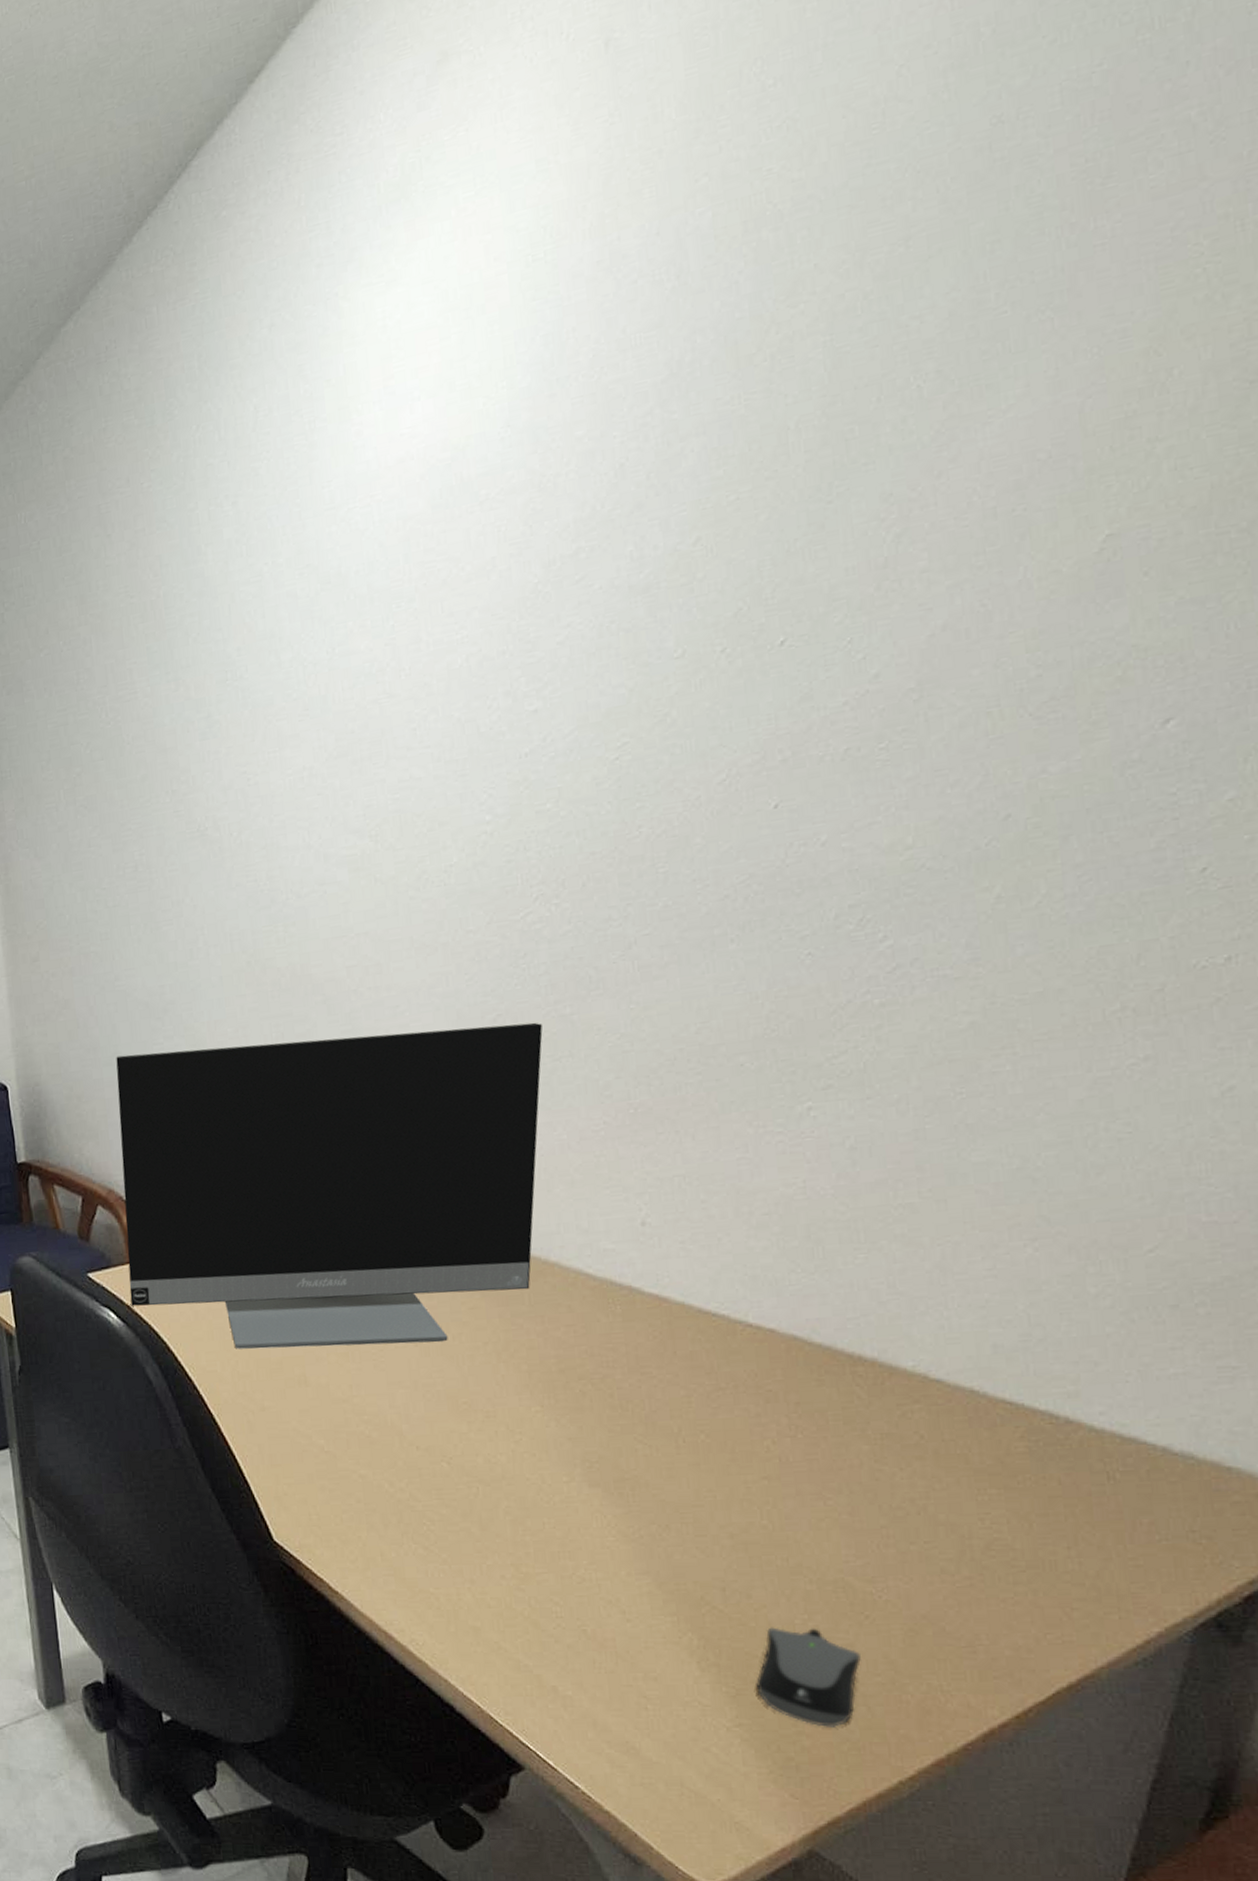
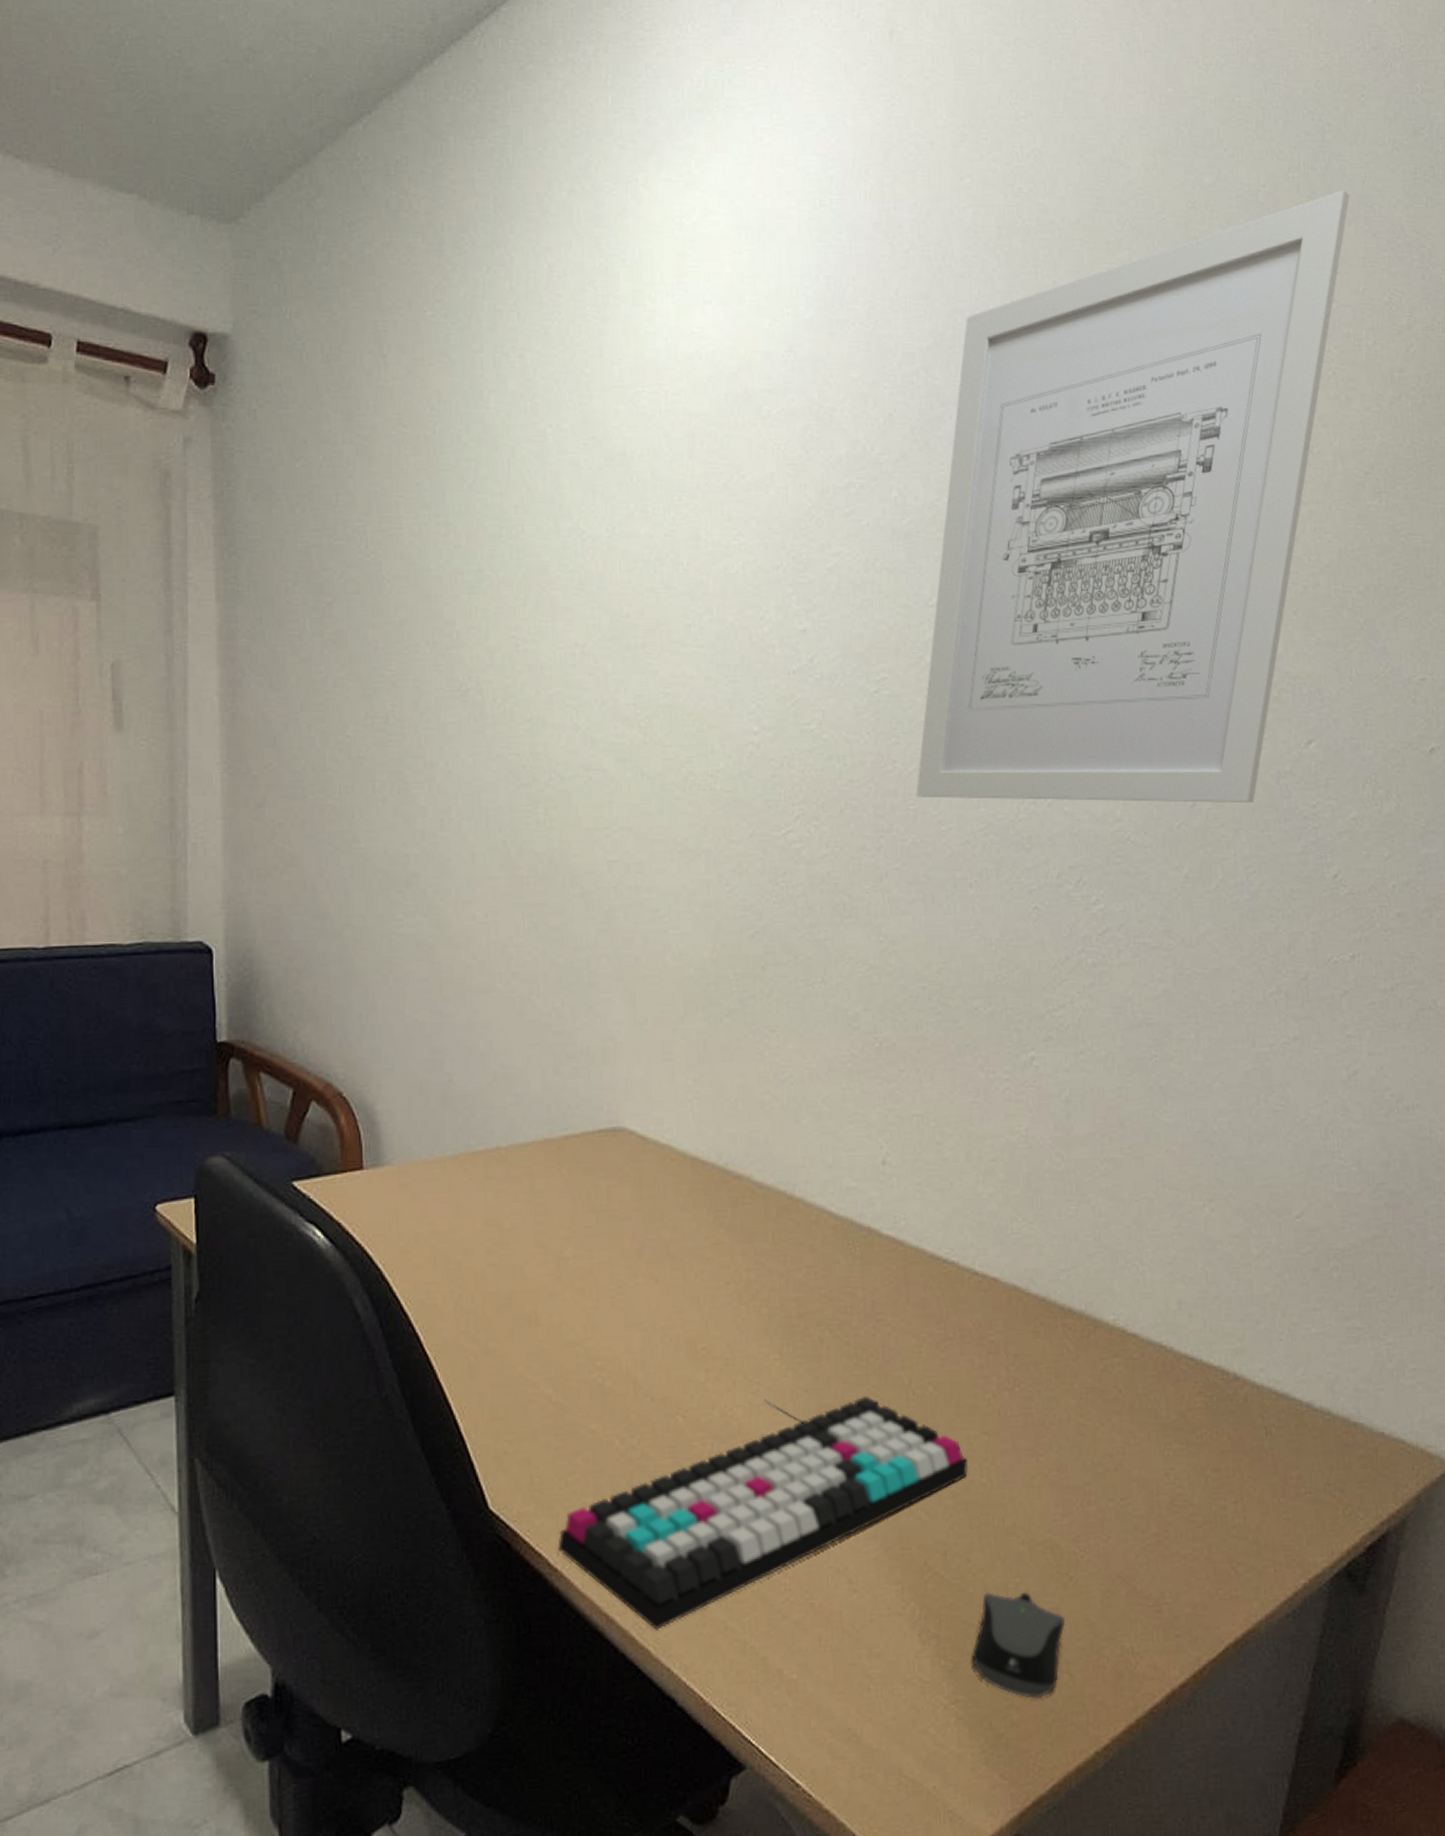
monitor: present [116,1022,543,1349] -> none [342,928,798,1281]
keyboard: none [337,1443,747,1647] -> present [557,1395,969,1630]
wall art: none [665,32,1230,859] -> present [916,190,1350,804]

